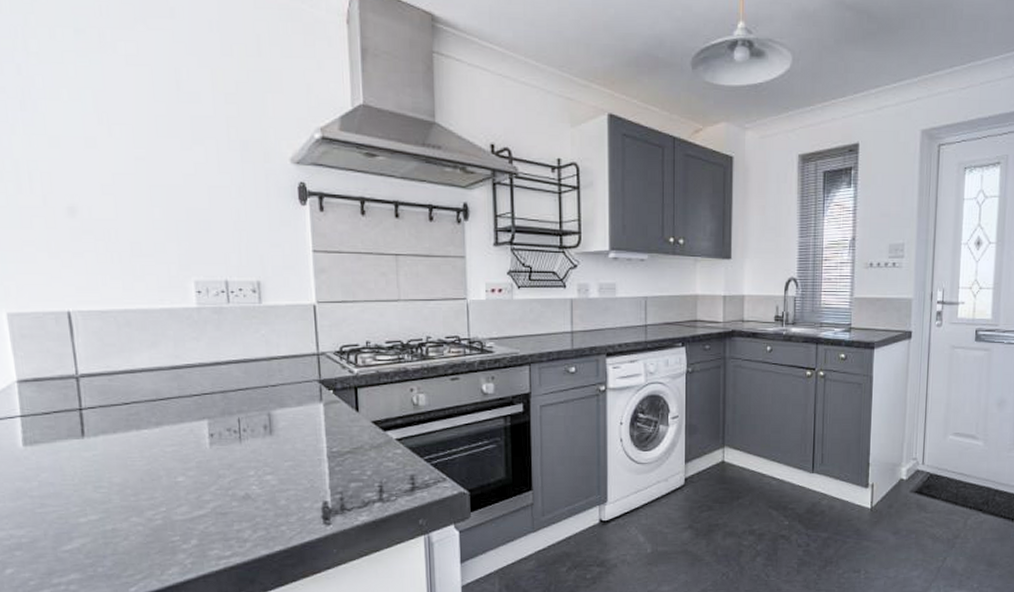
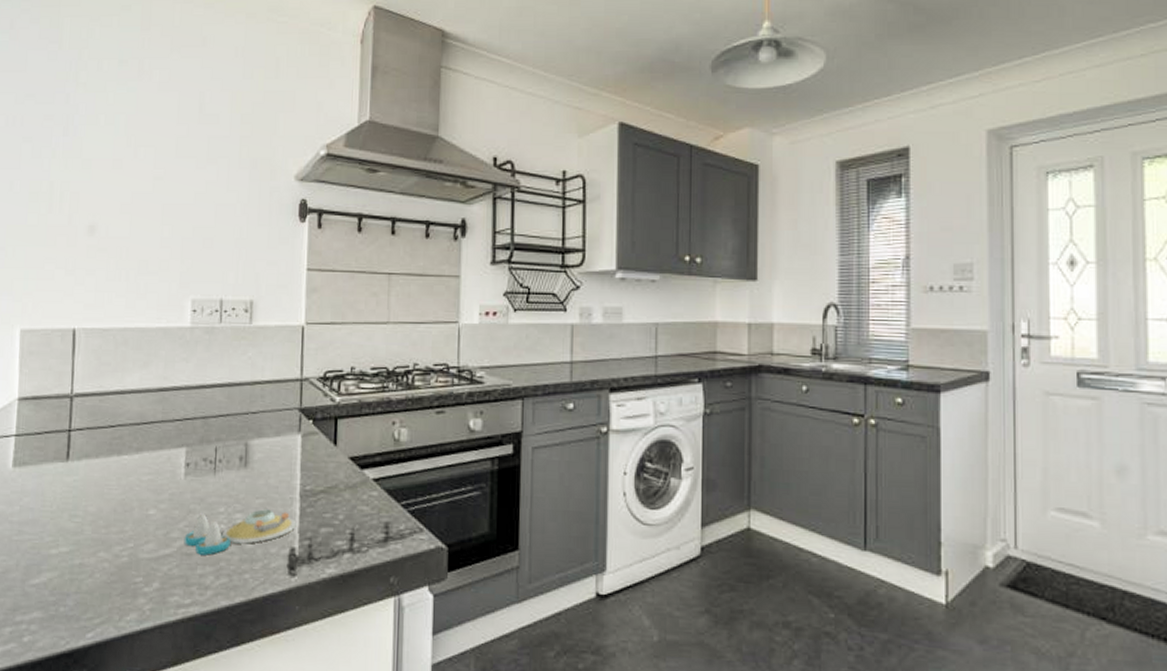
salt and pepper shaker set: none [217,470,327,513] -> present [184,509,297,555]

